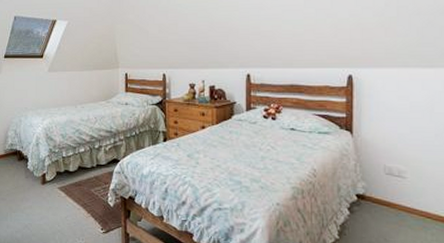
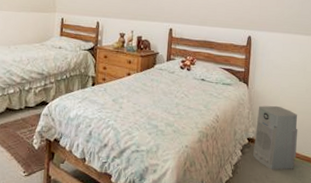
air purifier: none [365,155,427,232] -> present [253,105,298,170]

